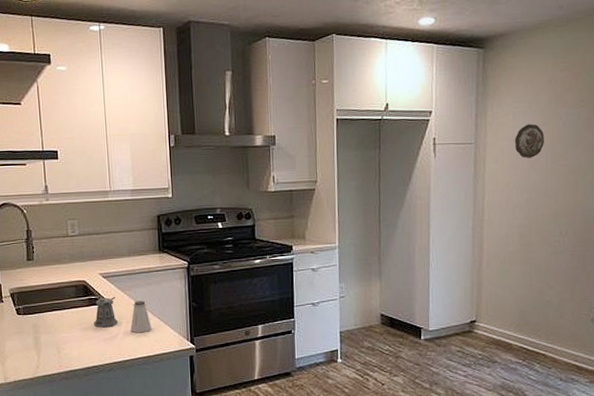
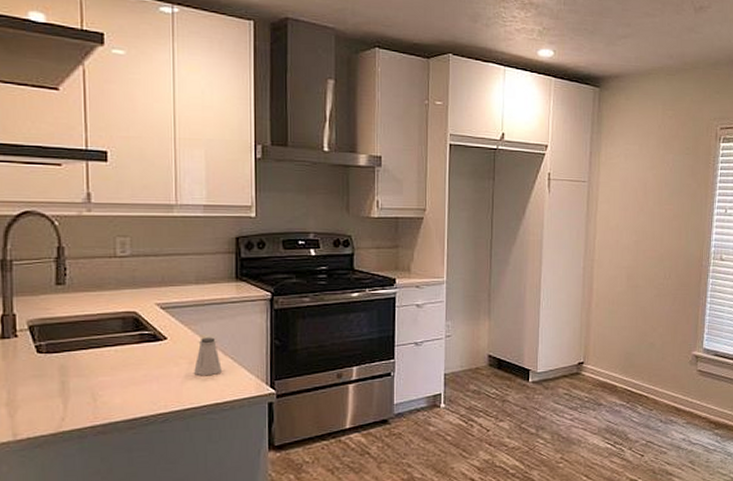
pepper shaker: present [94,297,118,328] -> none [145,333,178,370]
decorative plate: present [514,124,544,158] -> none [625,167,652,200]

